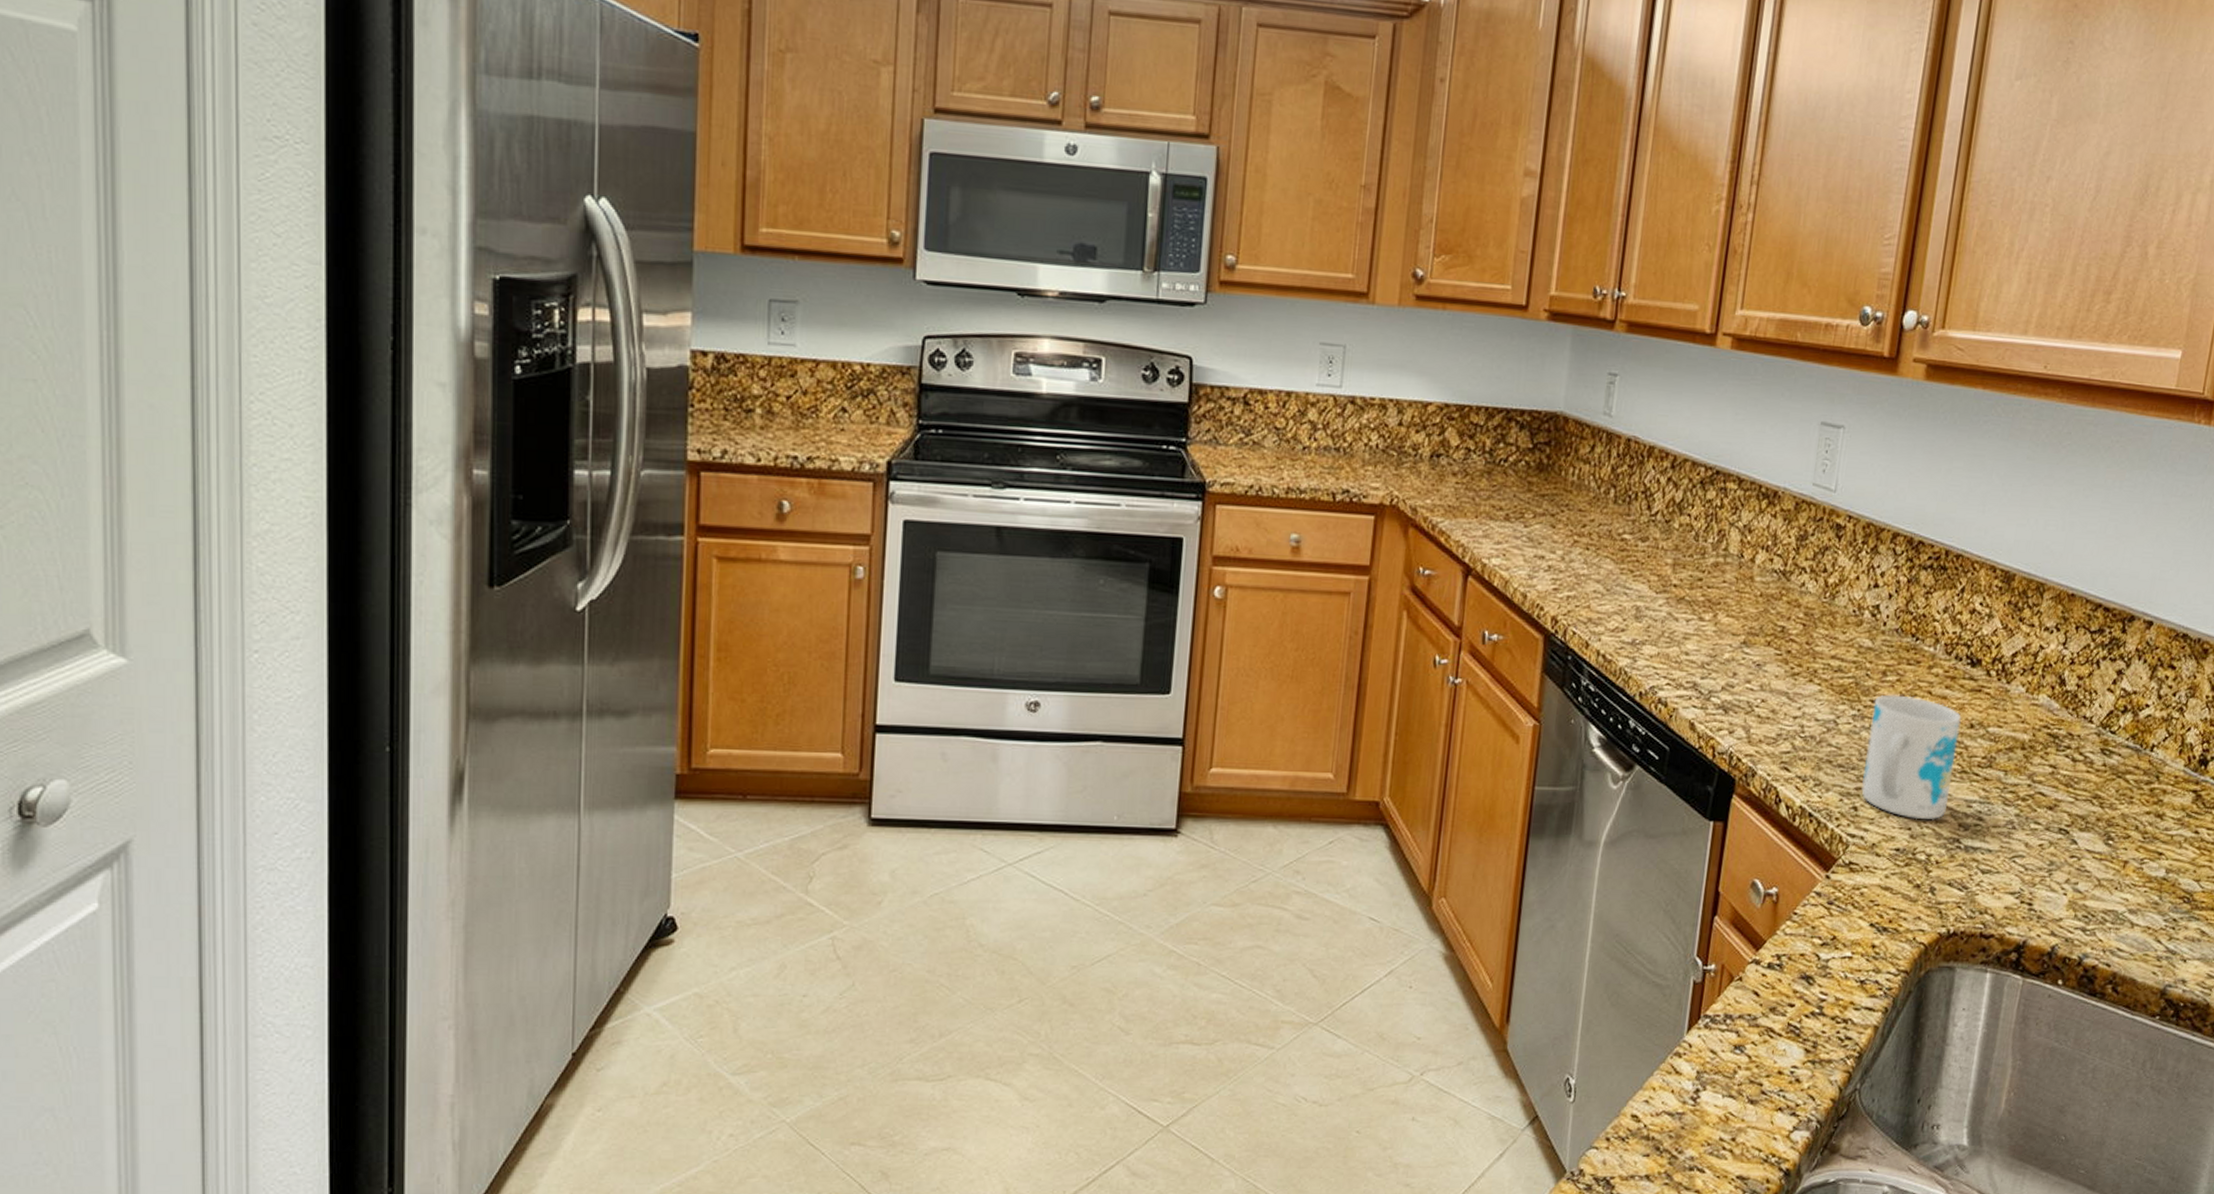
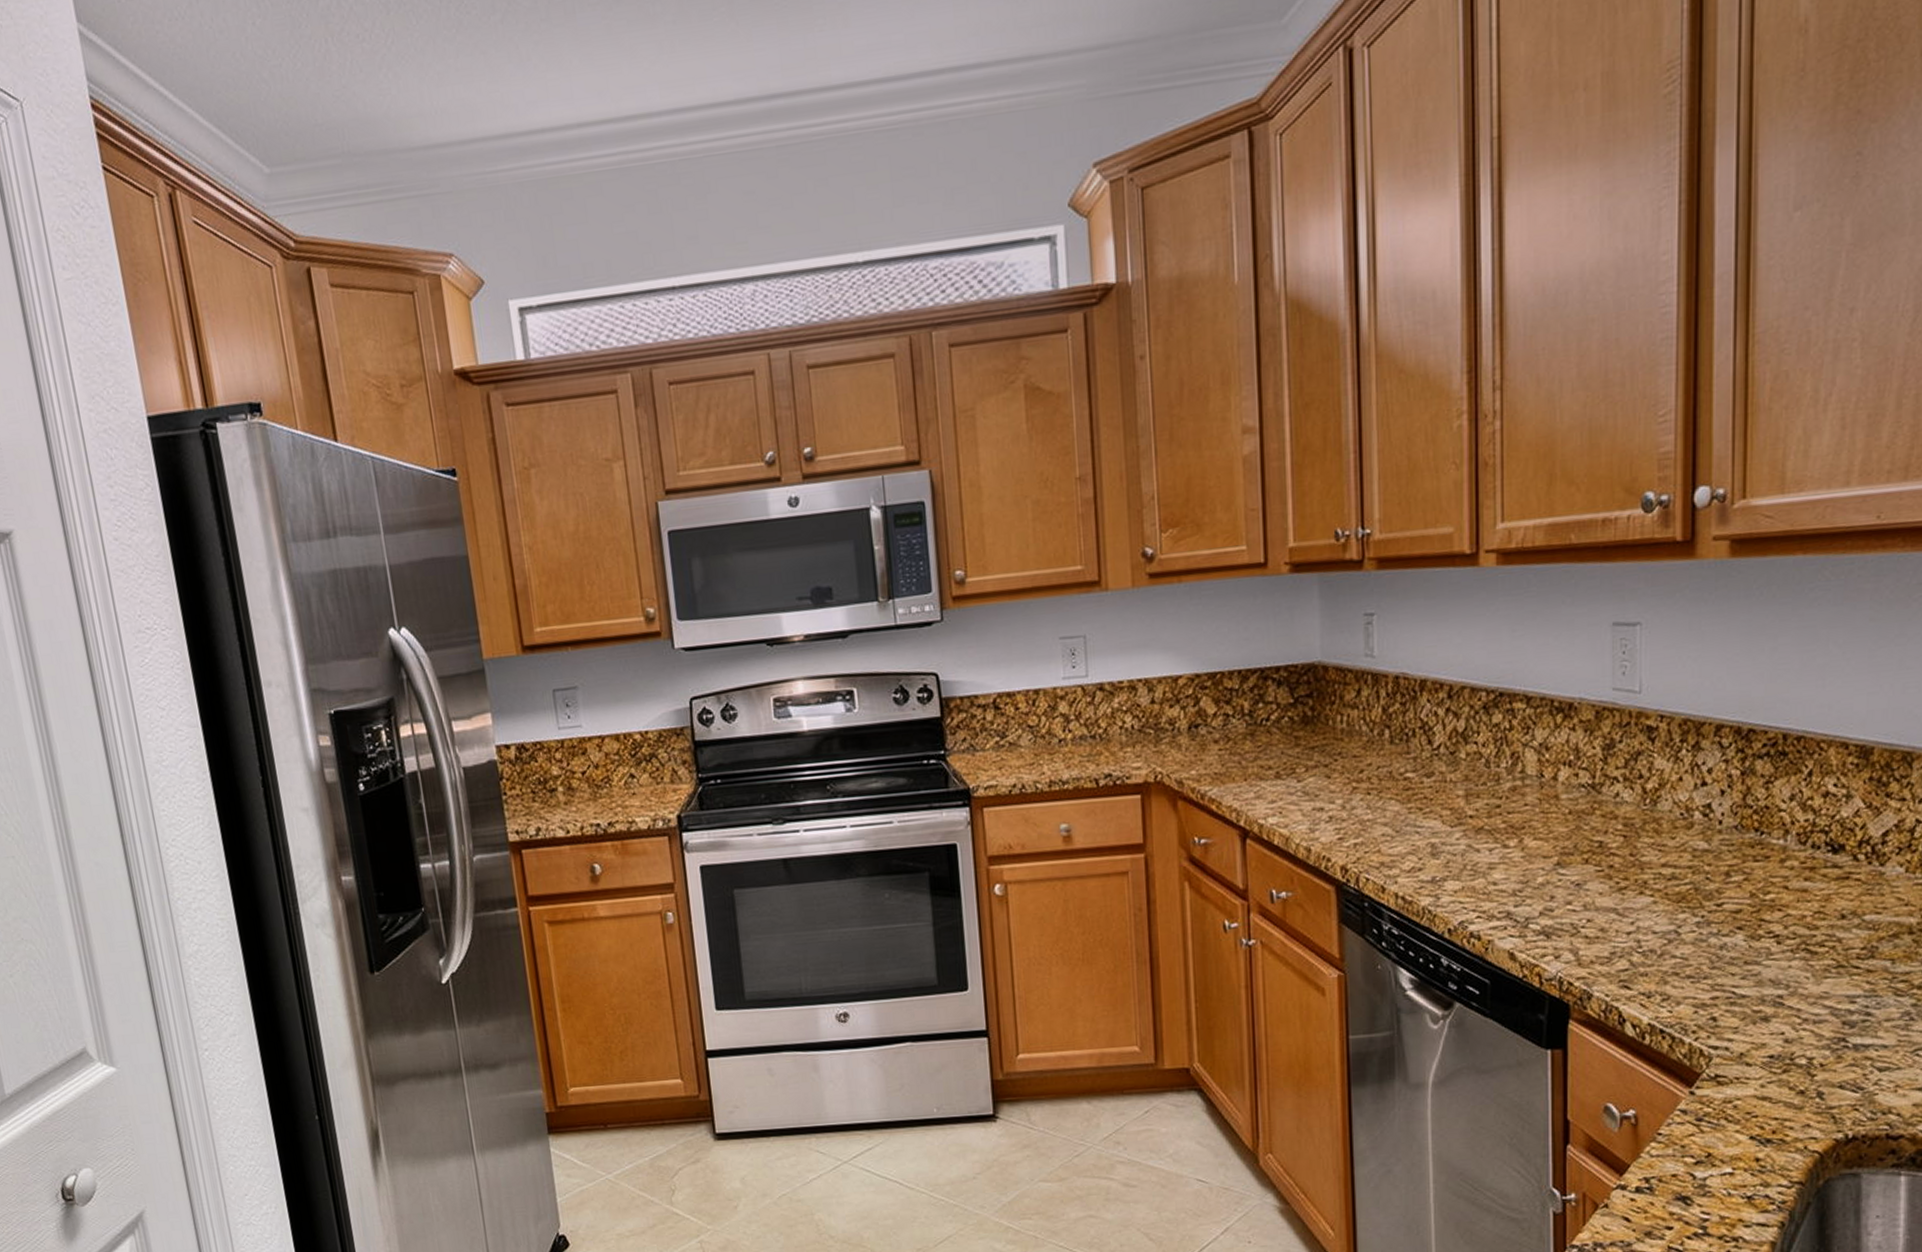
mug: present [1861,694,1961,820] -> none [1719,894,1829,1023]

